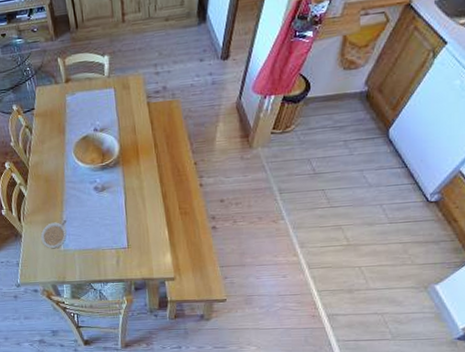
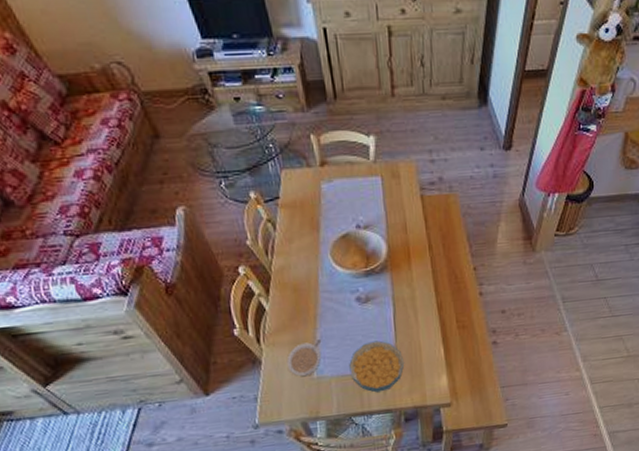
cereal bowl: none [89,222,135,265] -> present [349,340,405,393]

